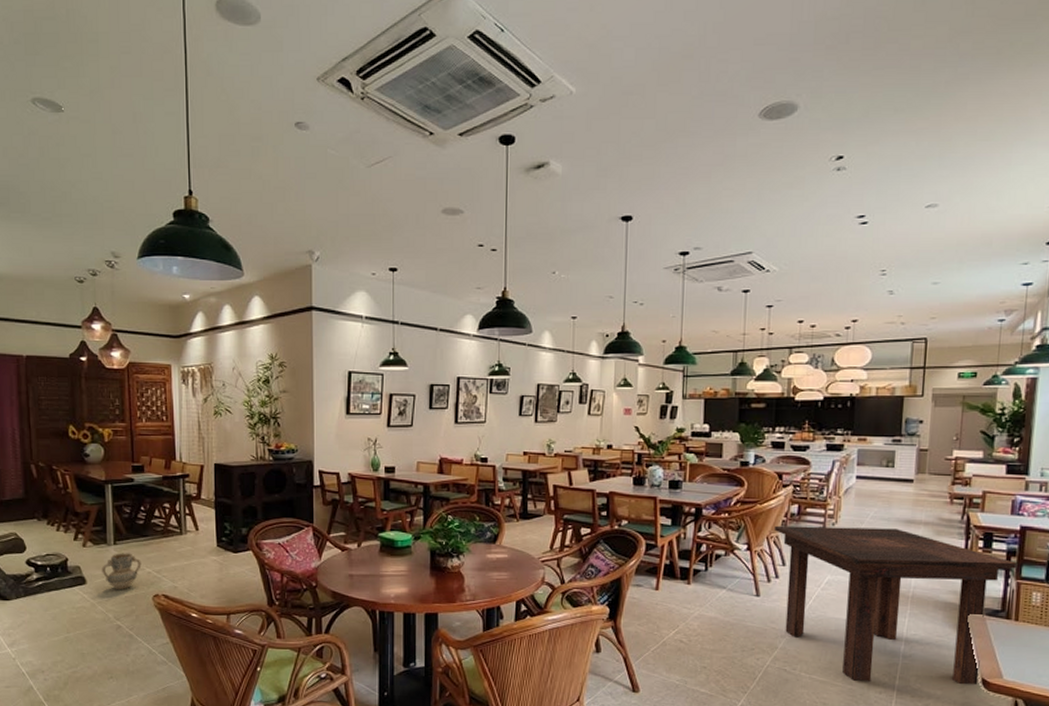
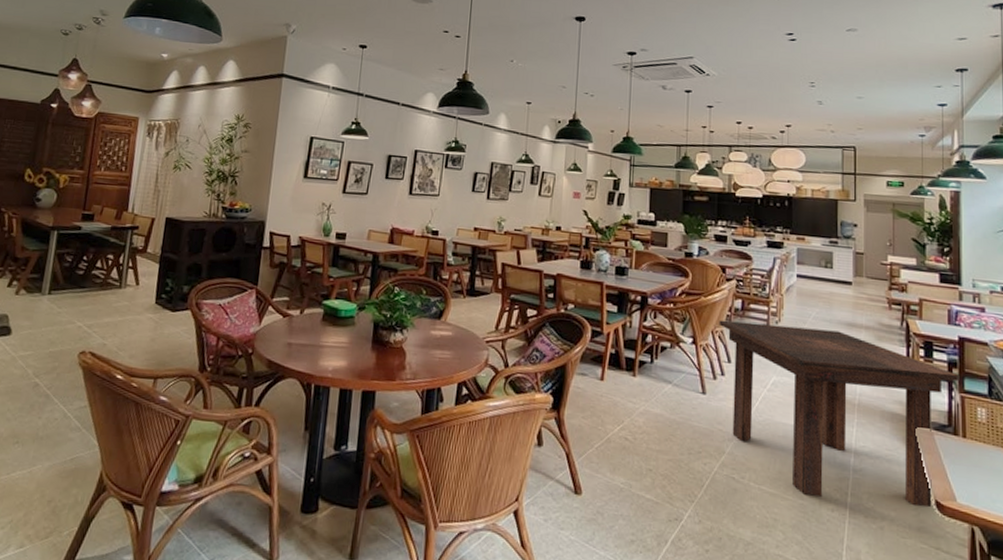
ceramic jug: present [102,553,142,591] -> none [30,303,74,345]

